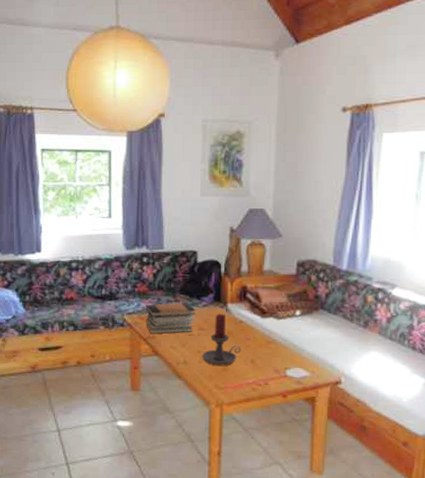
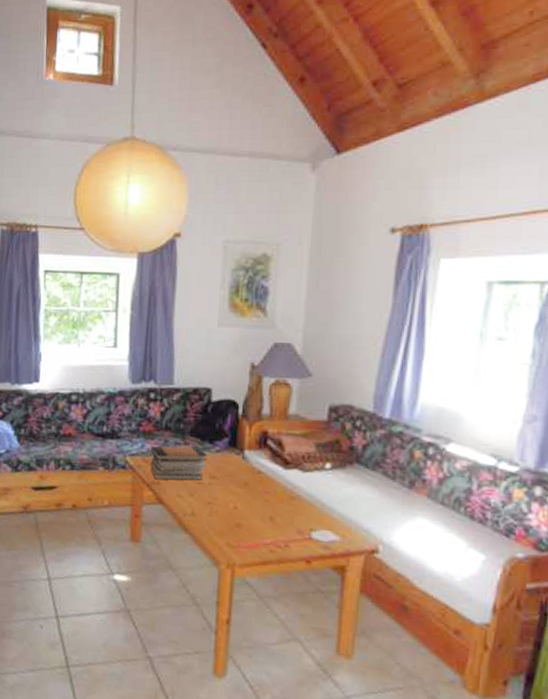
candle holder: present [202,314,241,366] -> none [212,461,259,521]

